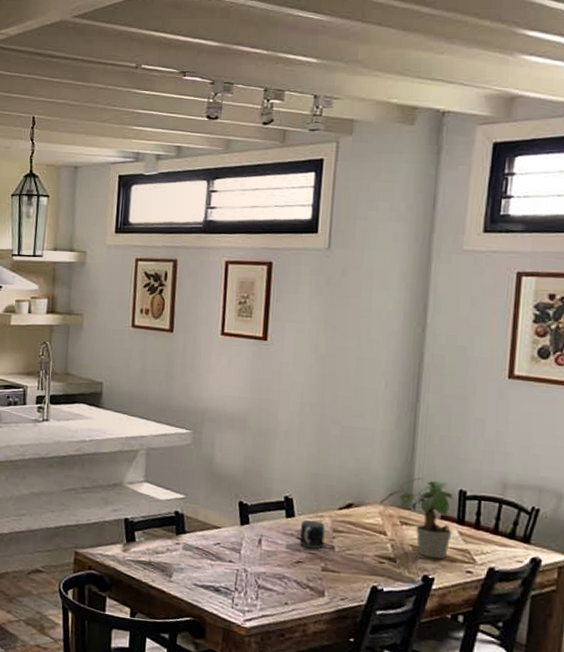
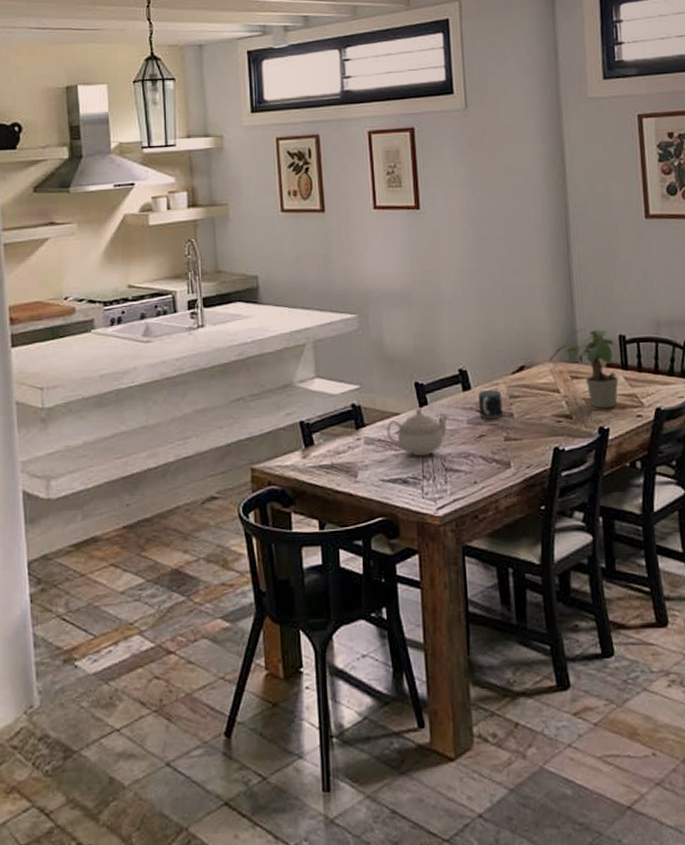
teapot: none [205,526,269,571] -> present [386,409,449,457]

